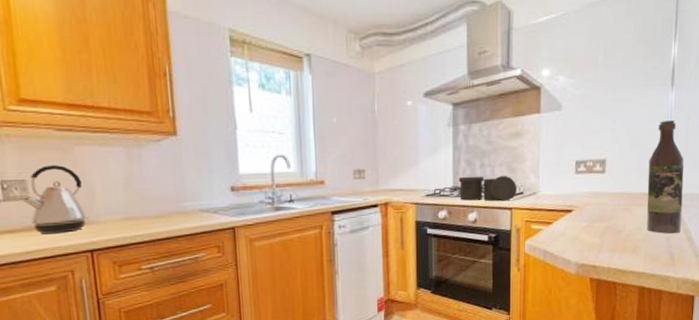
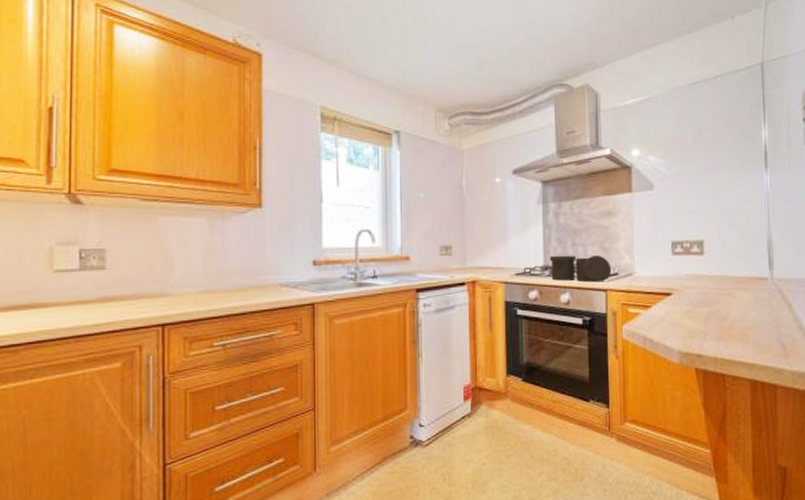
kettle: present [22,165,90,234] -> none [98,235,165,306]
wine bottle: present [646,120,685,235] -> none [749,202,792,322]

